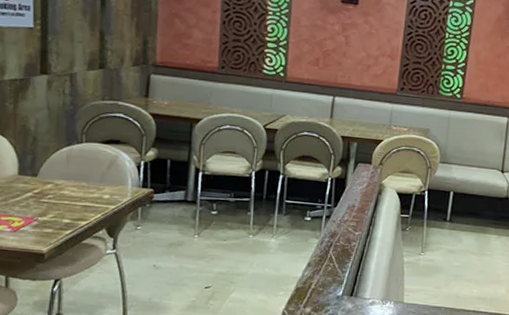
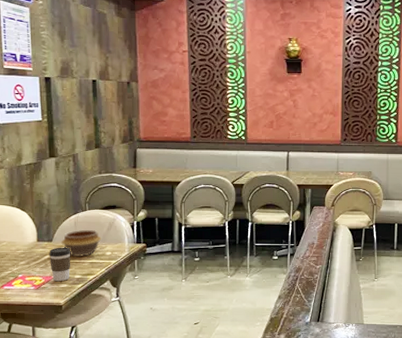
coffee cup: none [32,183,60,225] -> present [49,247,71,282]
bowl: none [48,165,100,198] -> present [61,229,102,257]

